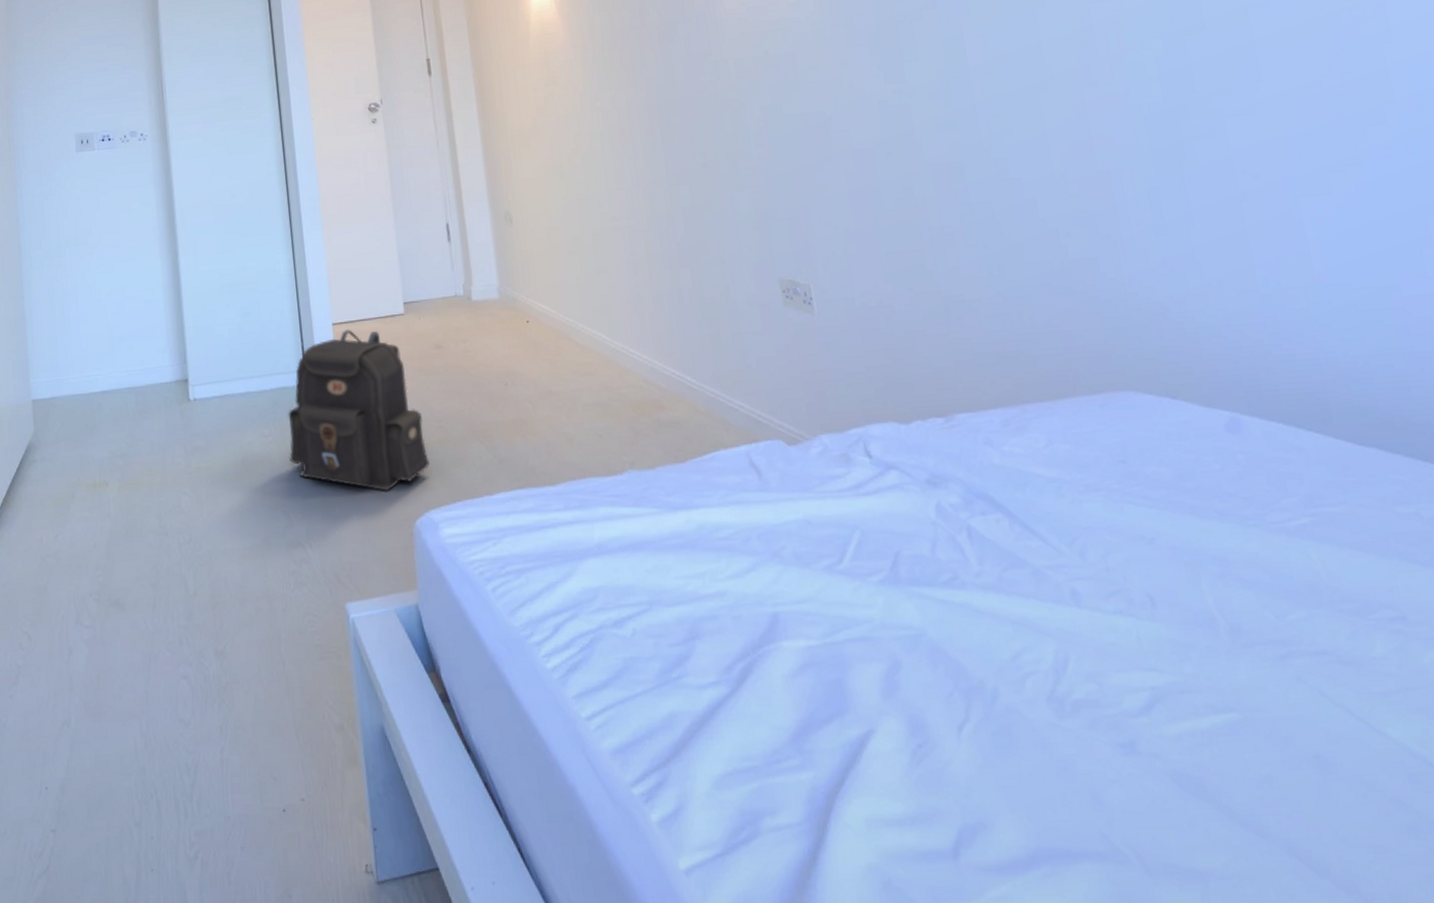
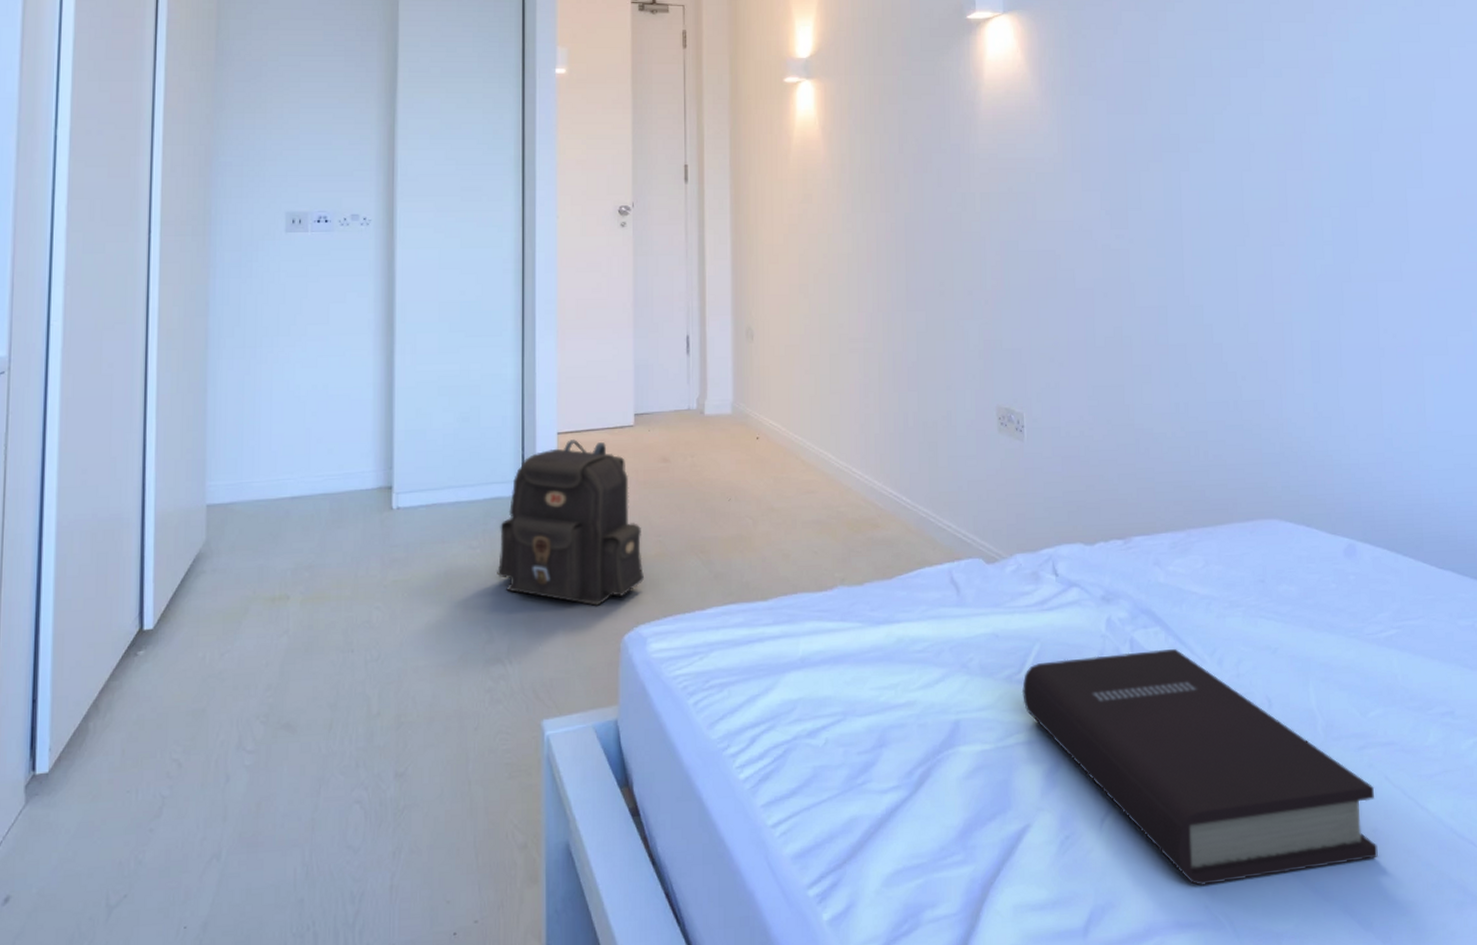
book: none [845,538,1325,810] -> present [1021,649,1378,886]

